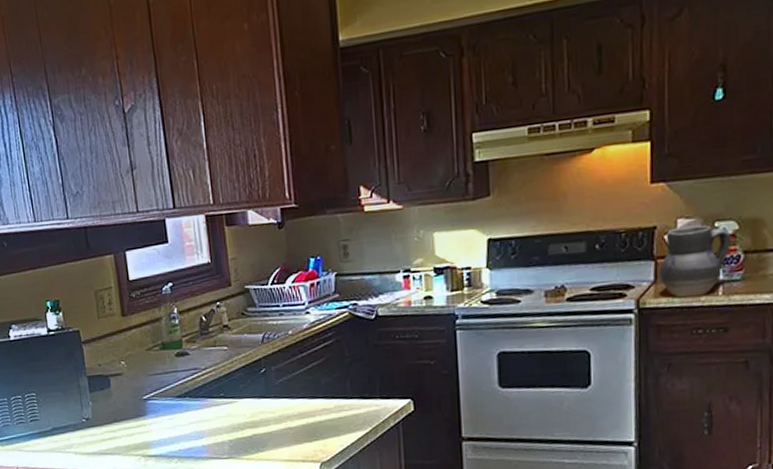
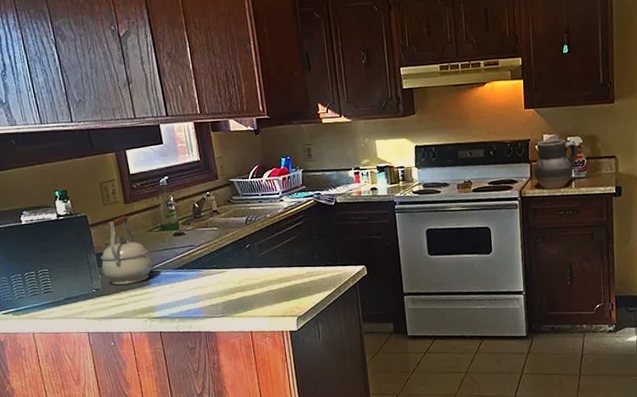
kettle: none [92,331,151,415] -> present [100,215,153,285]

